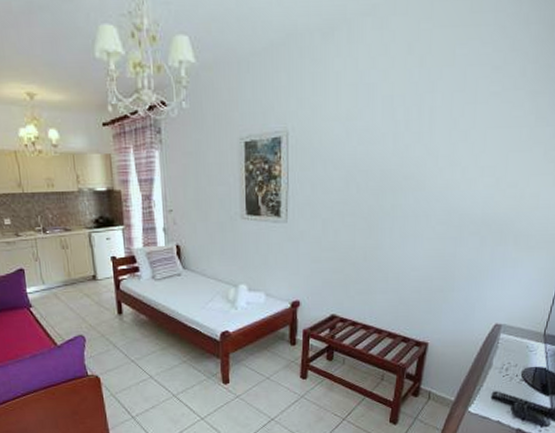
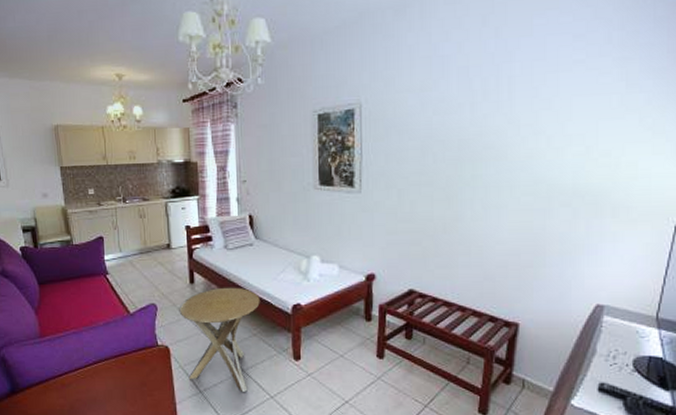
side table: none [108,316,189,416] -> present [179,287,260,393]

